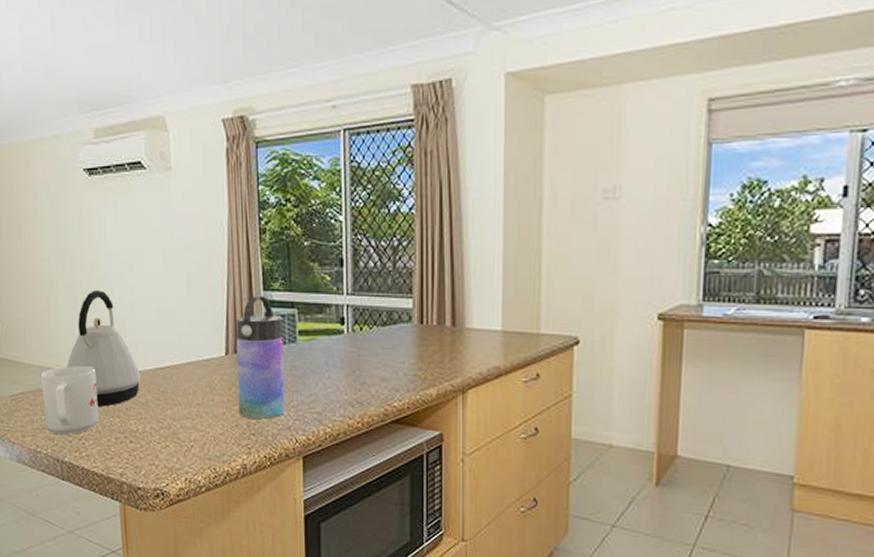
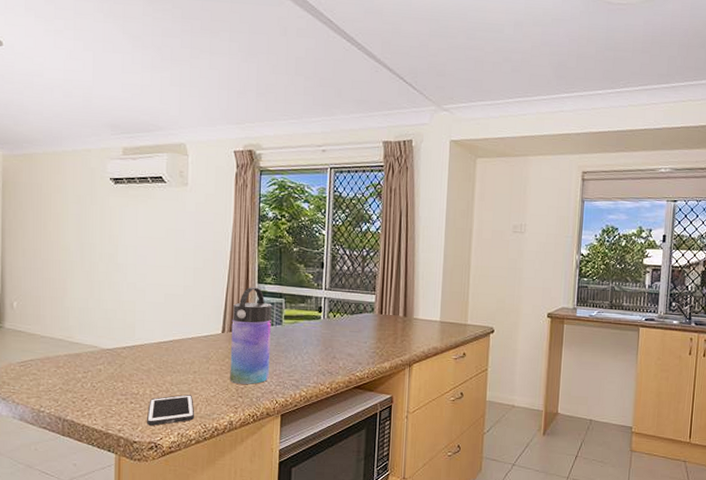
mug: present [40,366,99,435] -> none [50,338,104,397]
kettle: present [66,291,141,407] -> none [77,276,145,373]
cell phone: none [149,432,203,469] -> present [147,394,195,426]

